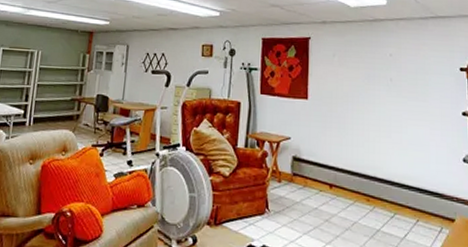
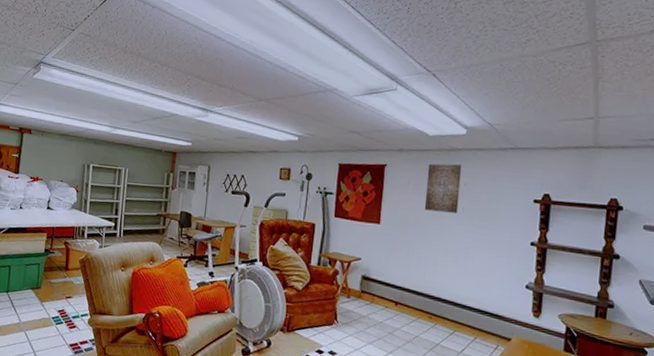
wall art: none [351,34,386,85] -> present [424,163,462,213]

